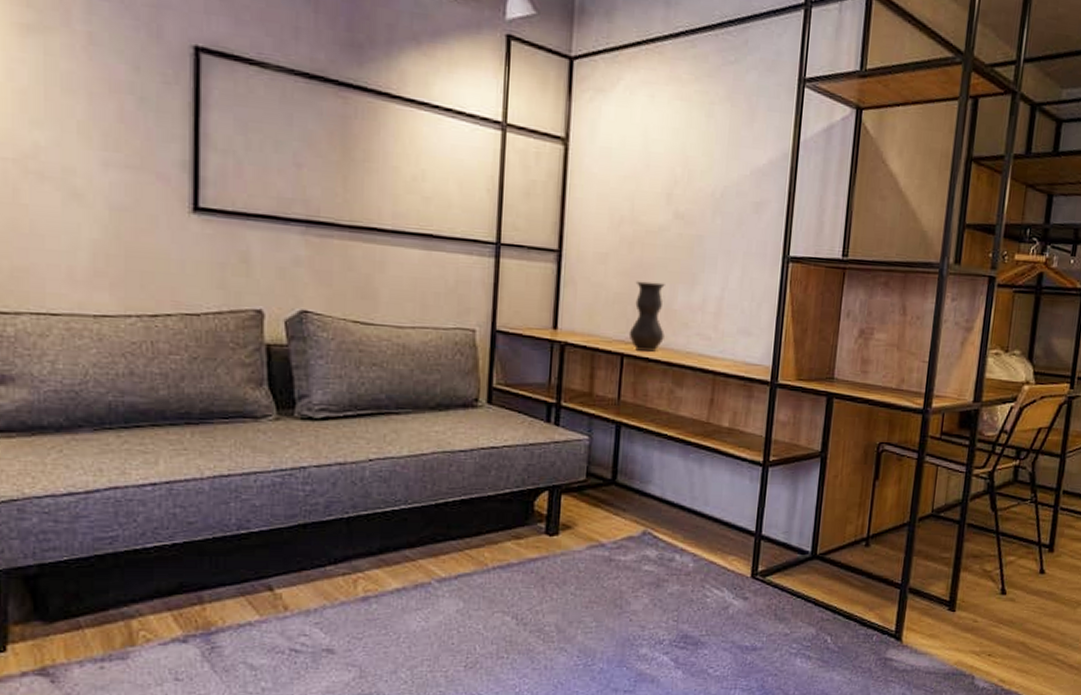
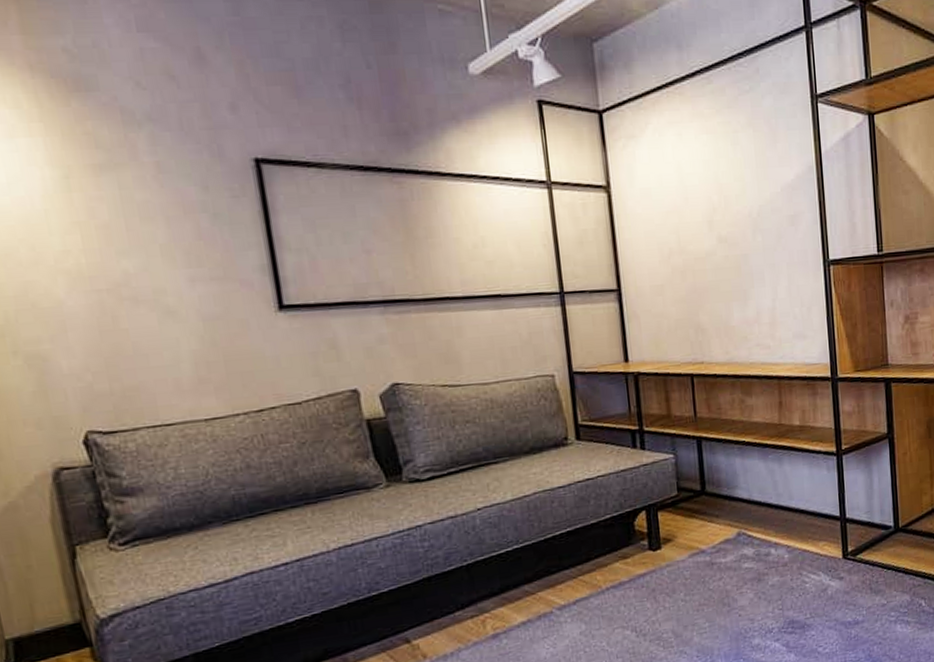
vase: present [628,281,665,352] -> none [693,303,728,369]

